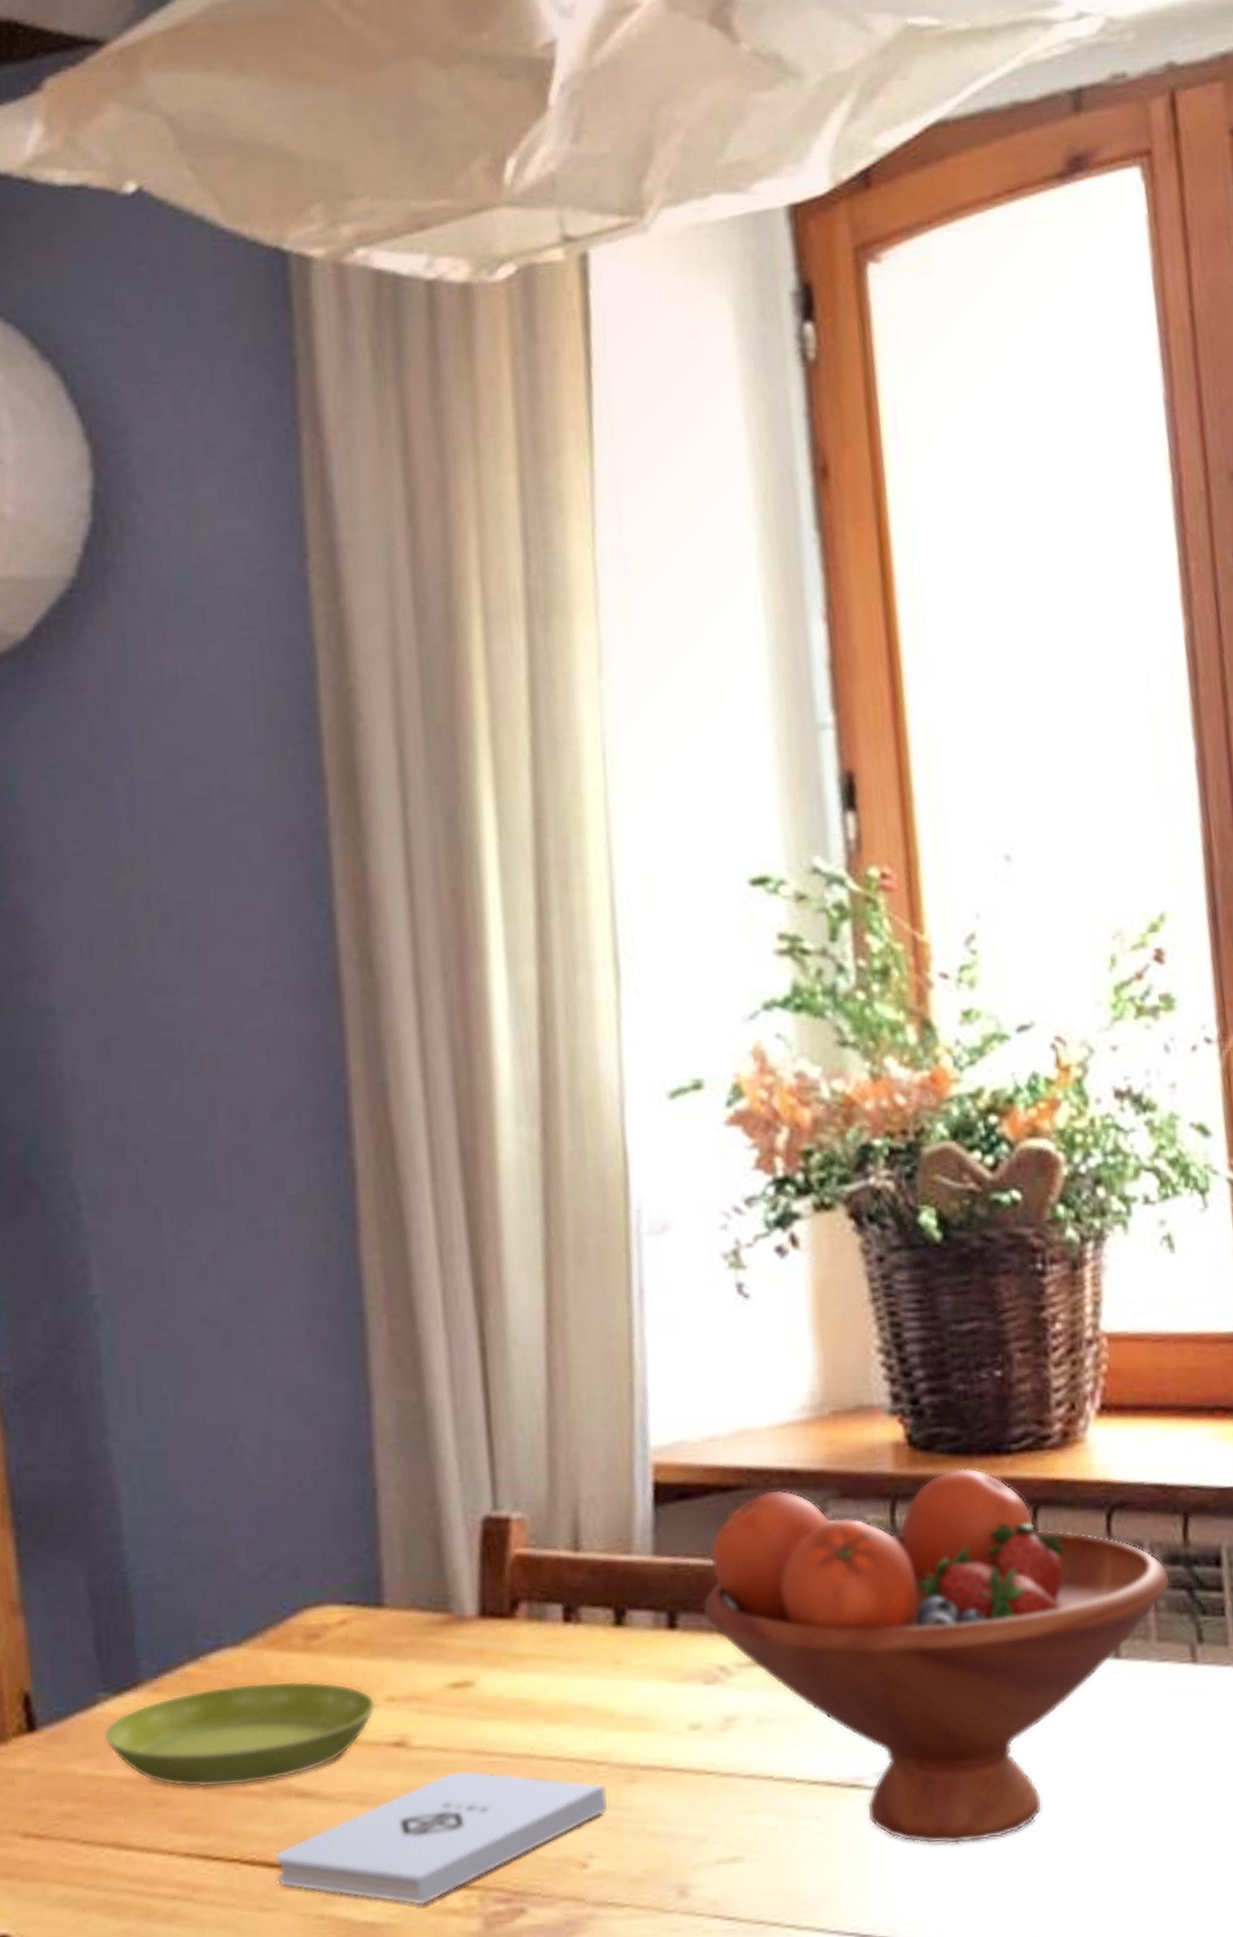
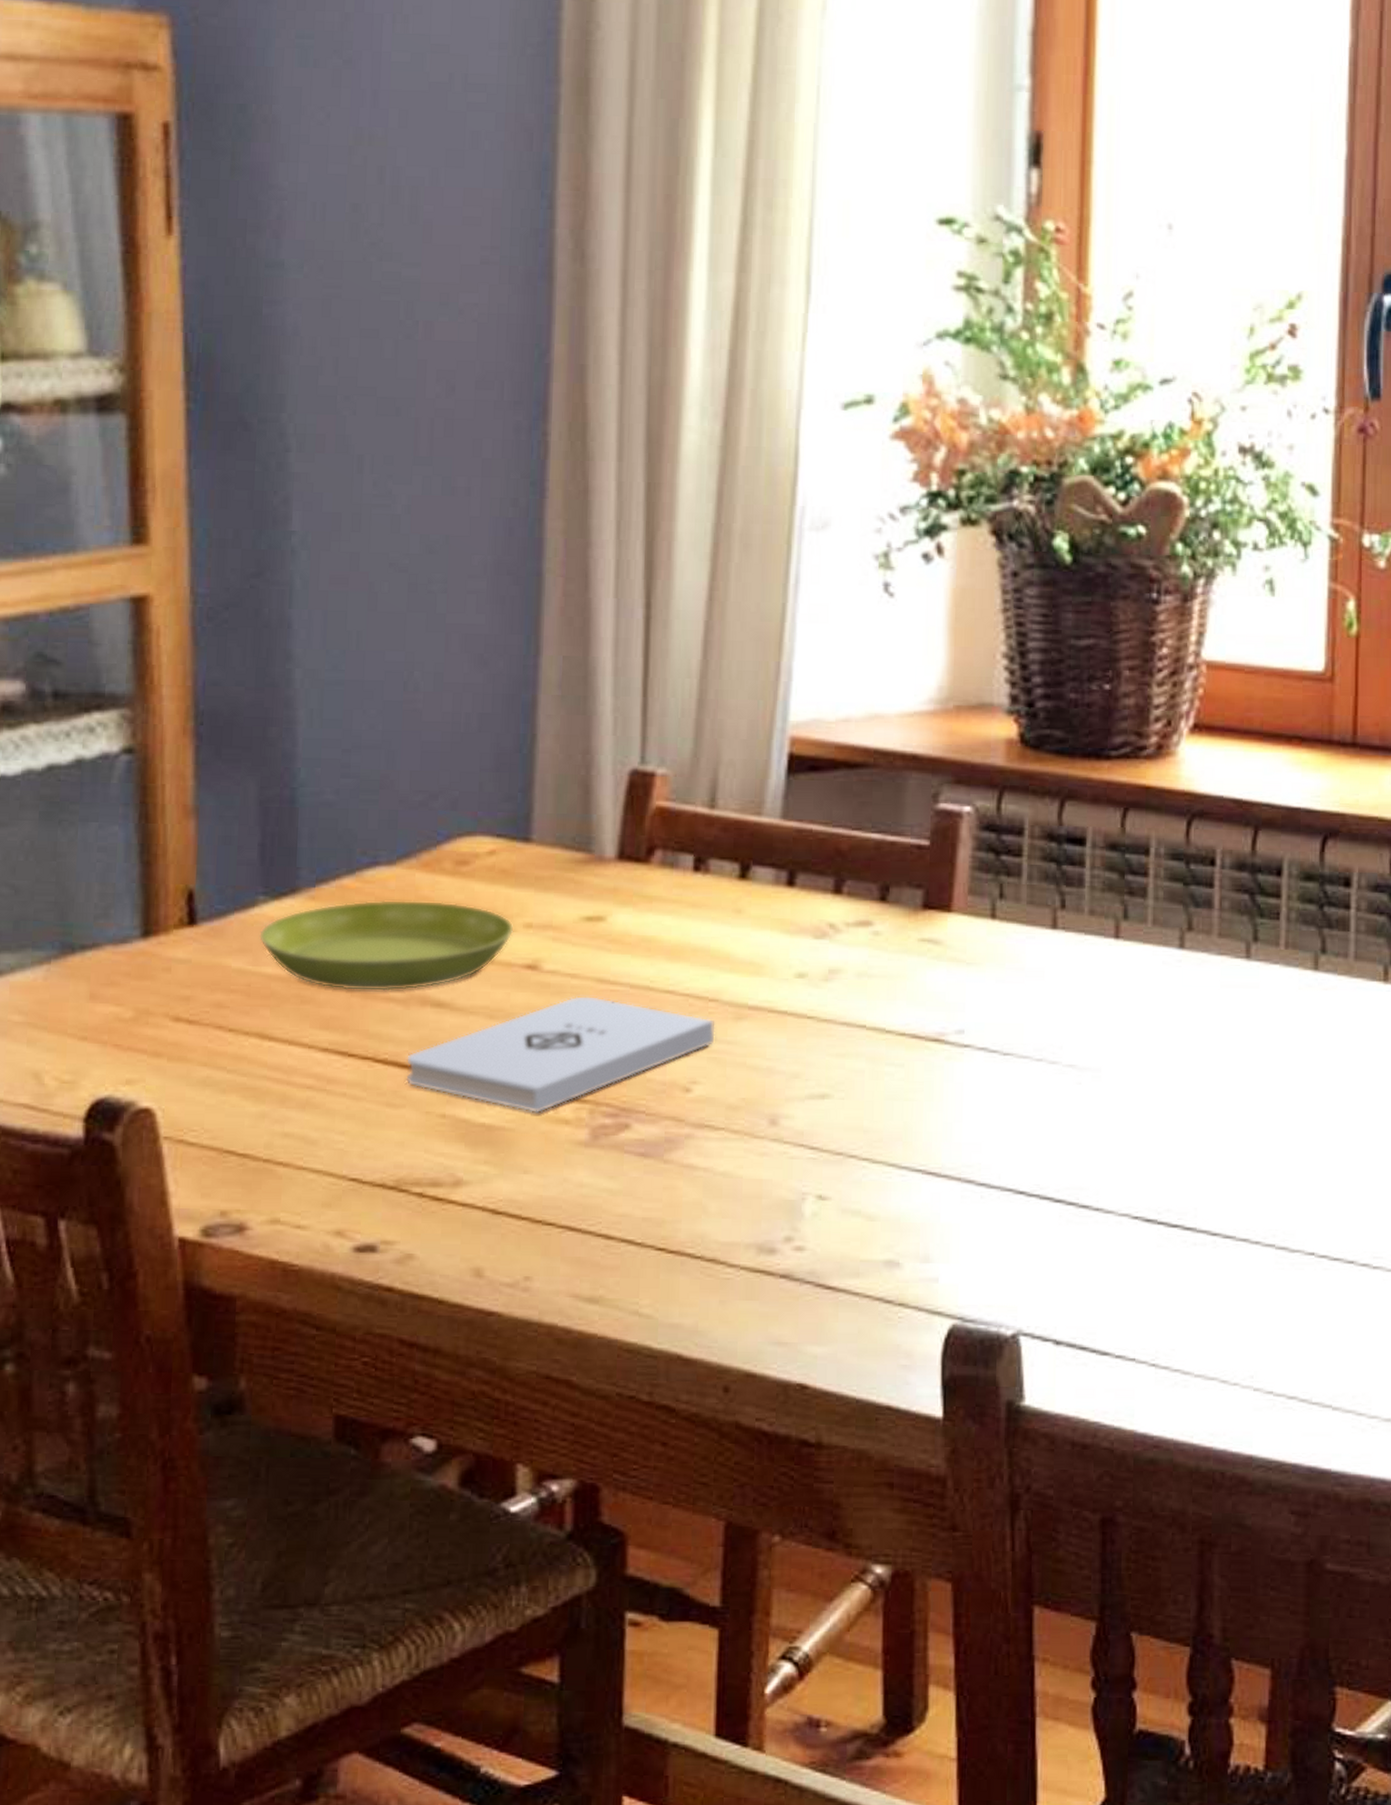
fruit bowl: present [702,1468,1170,1844] -> none [820,768,1235,1099]

